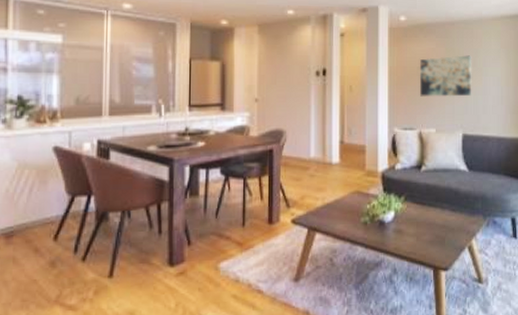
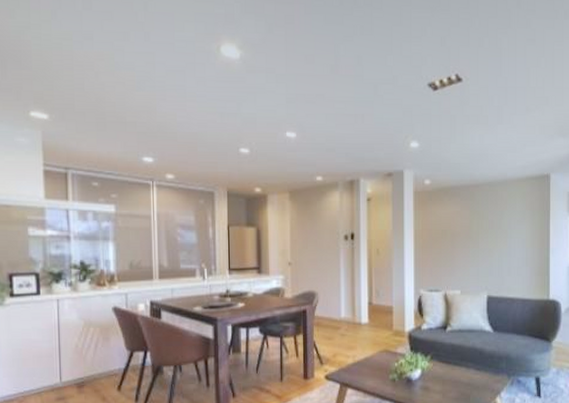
wall art: present [420,55,472,97] -> none [445,218,497,259]

